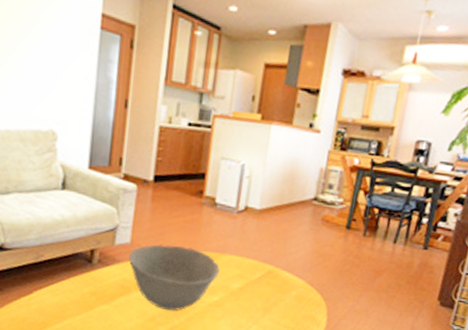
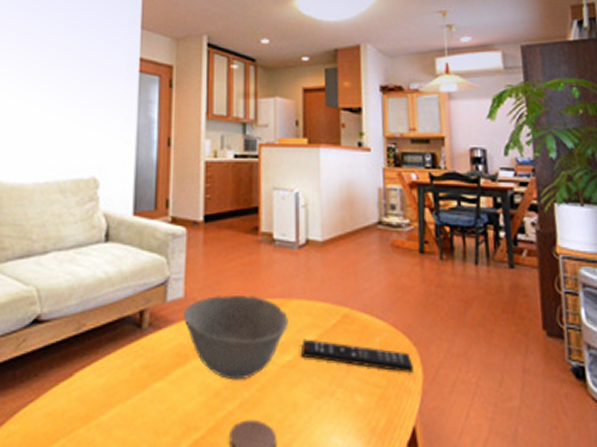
remote control: none [227,286,320,320] -> present [302,339,413,372]

